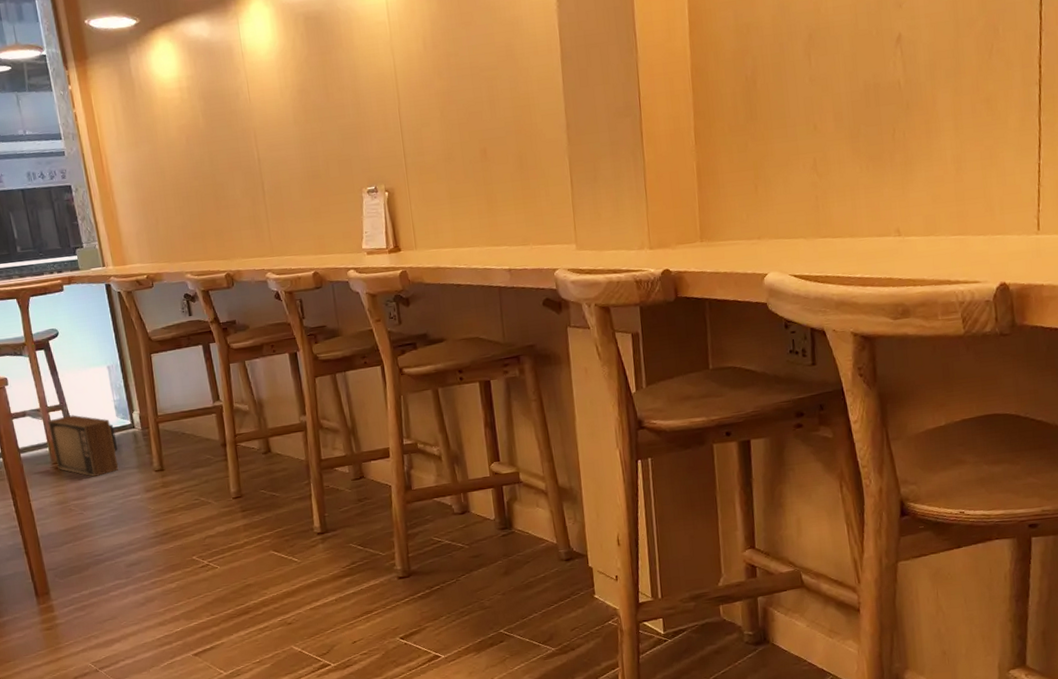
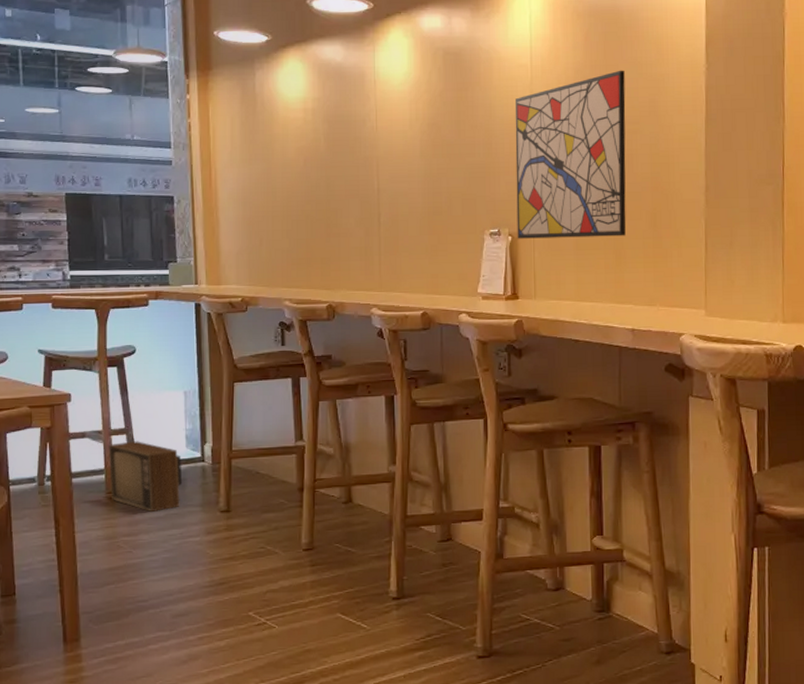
wall art: none [377,16,495,194] -> present [515,70,626,239]

